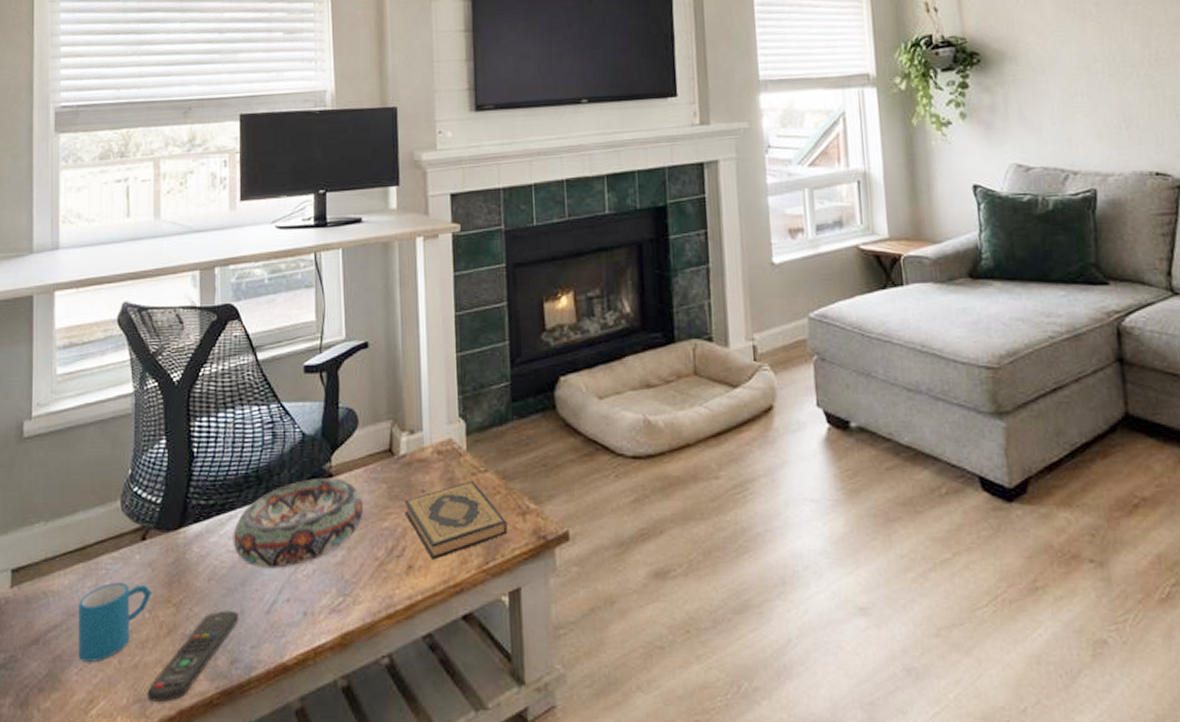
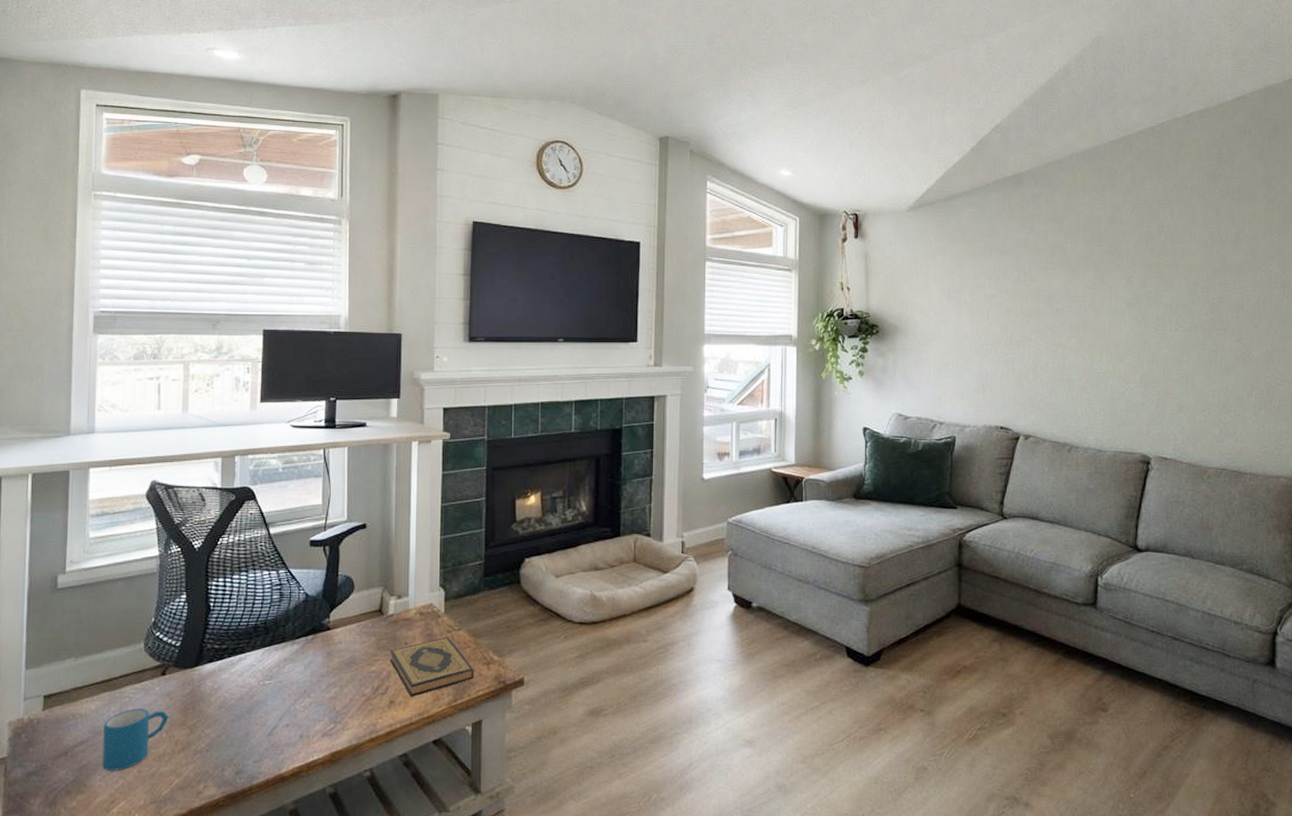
remote control: present [147,610,239,702] -> none [162,732,245,803]
decorative bowl: present [233,478,364,569] -> none [242,630,355,701]

